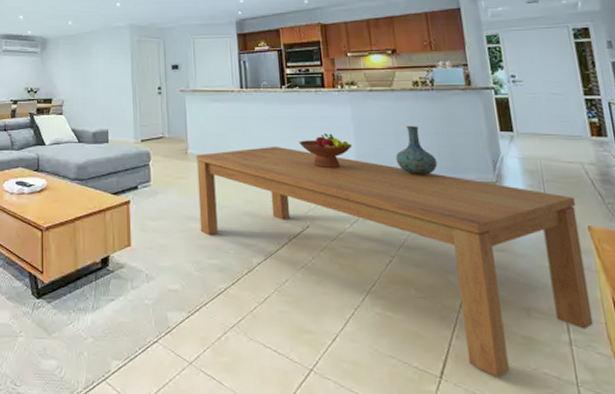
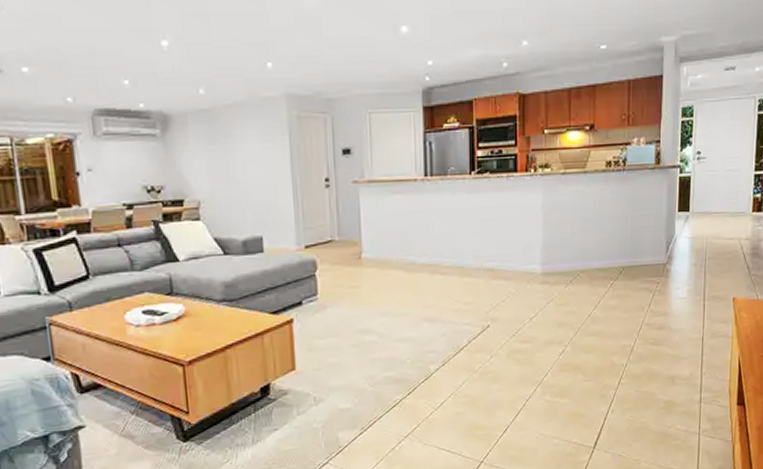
dining table: present [196,146,594,378] -> none [371,242,728,440]
fruit bowl: present [299,133,353,169] -> none [485,224,540,263]
vase: present [395,126,438,177] -> none [580,211,618,264]

